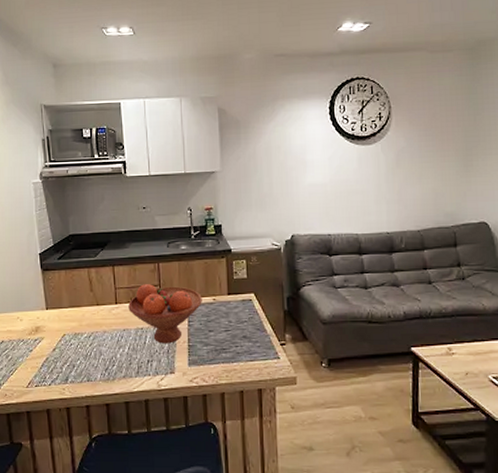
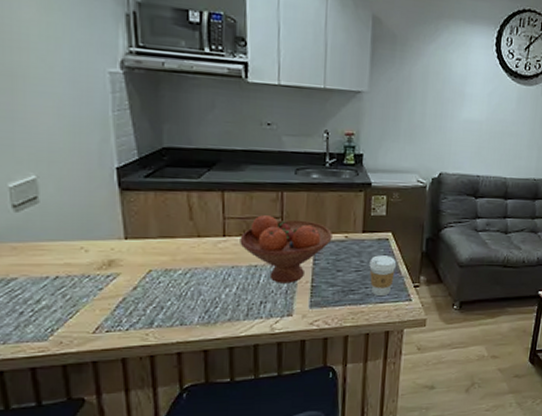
coffee cup: none [237,315,262,355] -> present [369,255,397,297]

